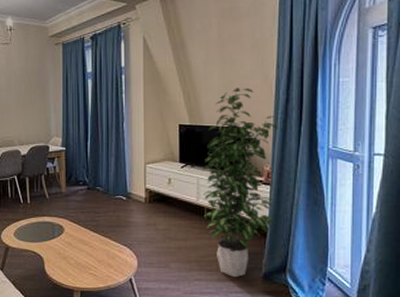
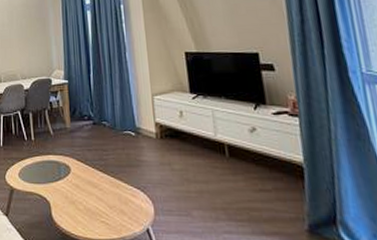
indoor plant: present [202,88,278,278] -> none [216,10,312,231]

